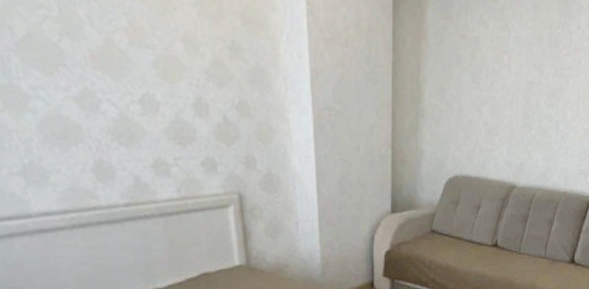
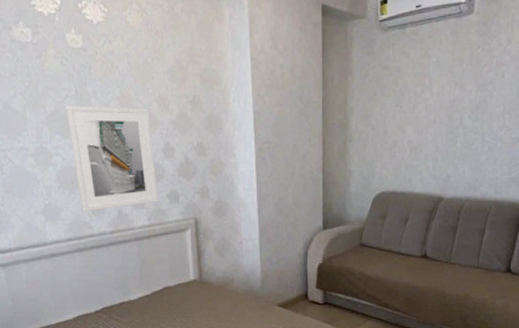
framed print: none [44,29,190,177] -> present [65,105,159,212]

